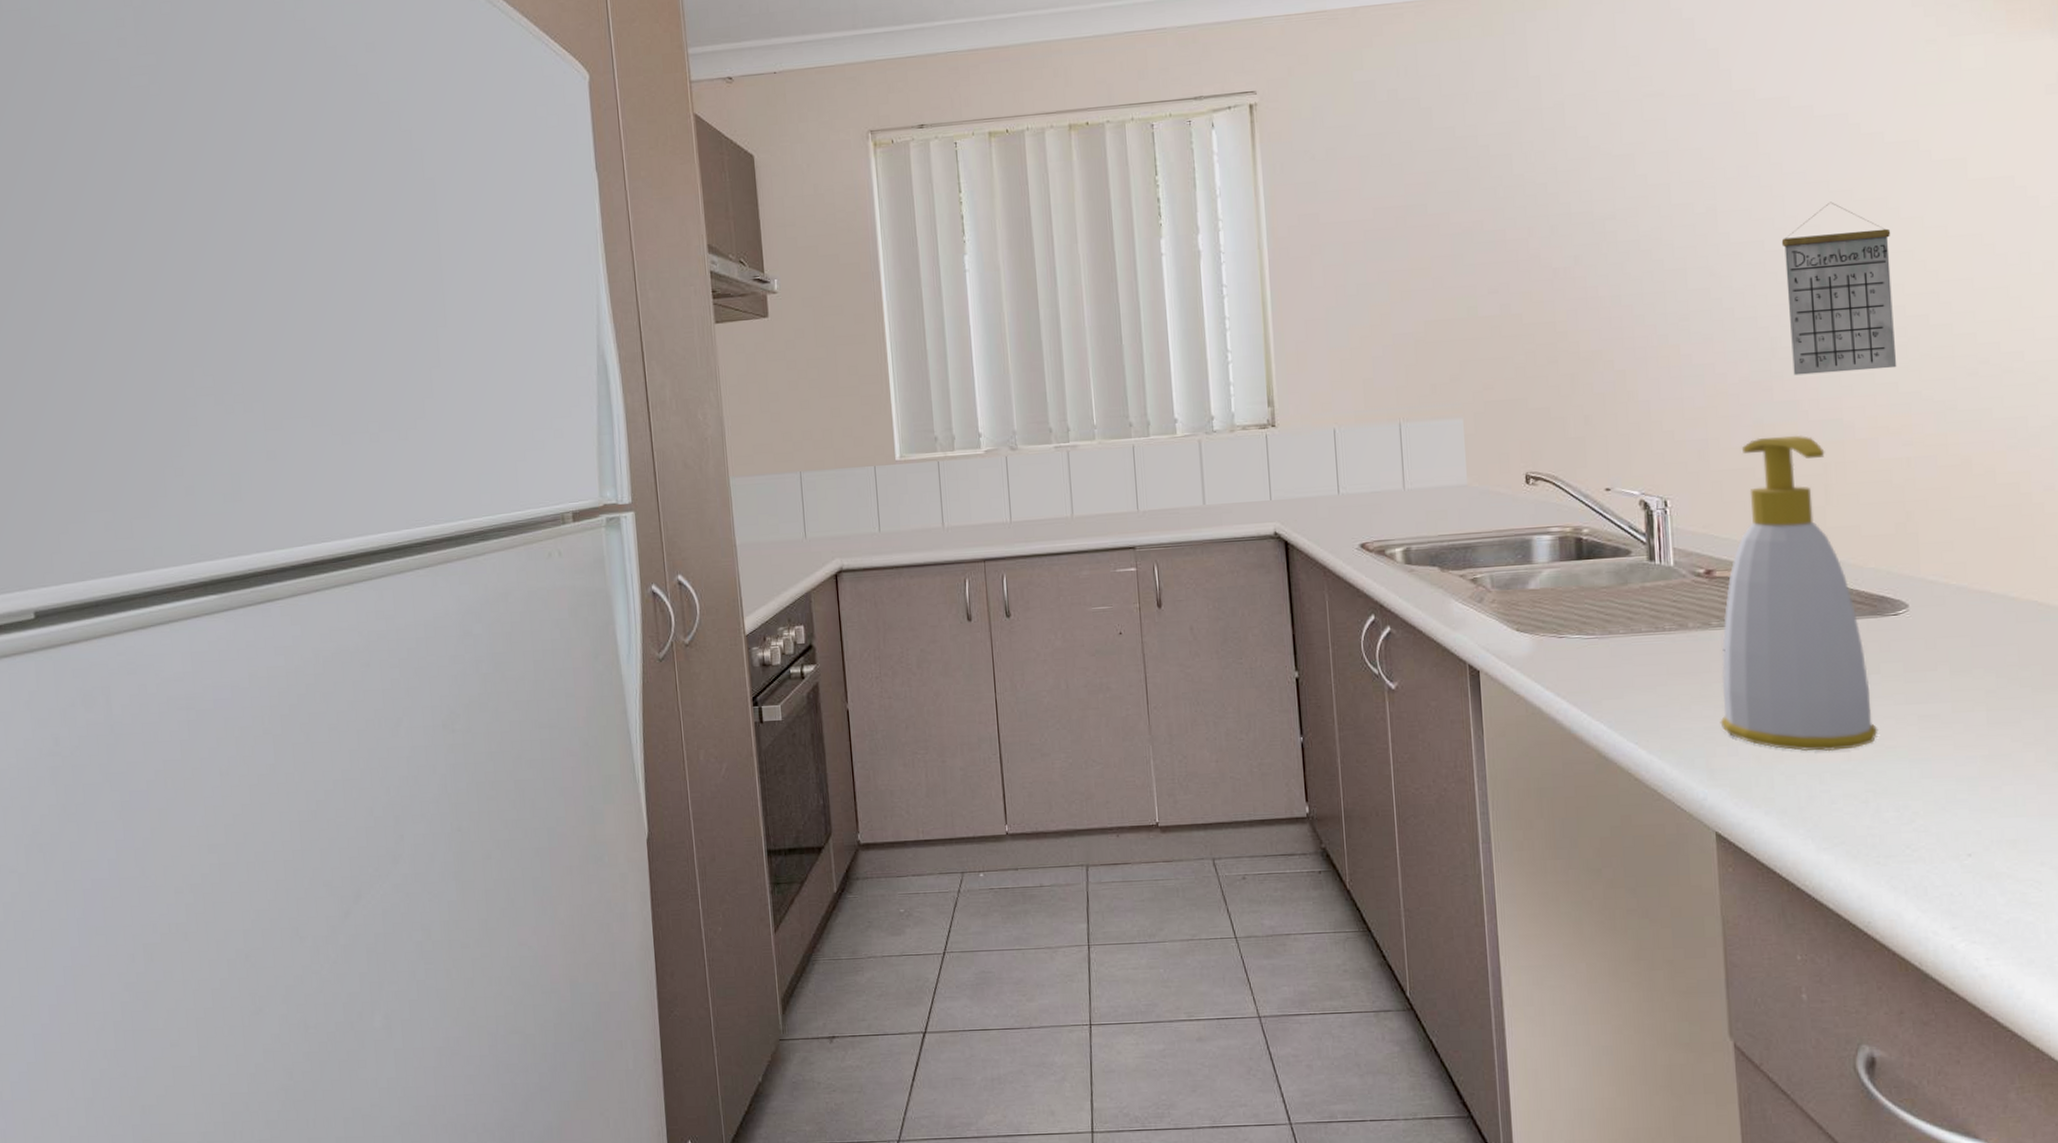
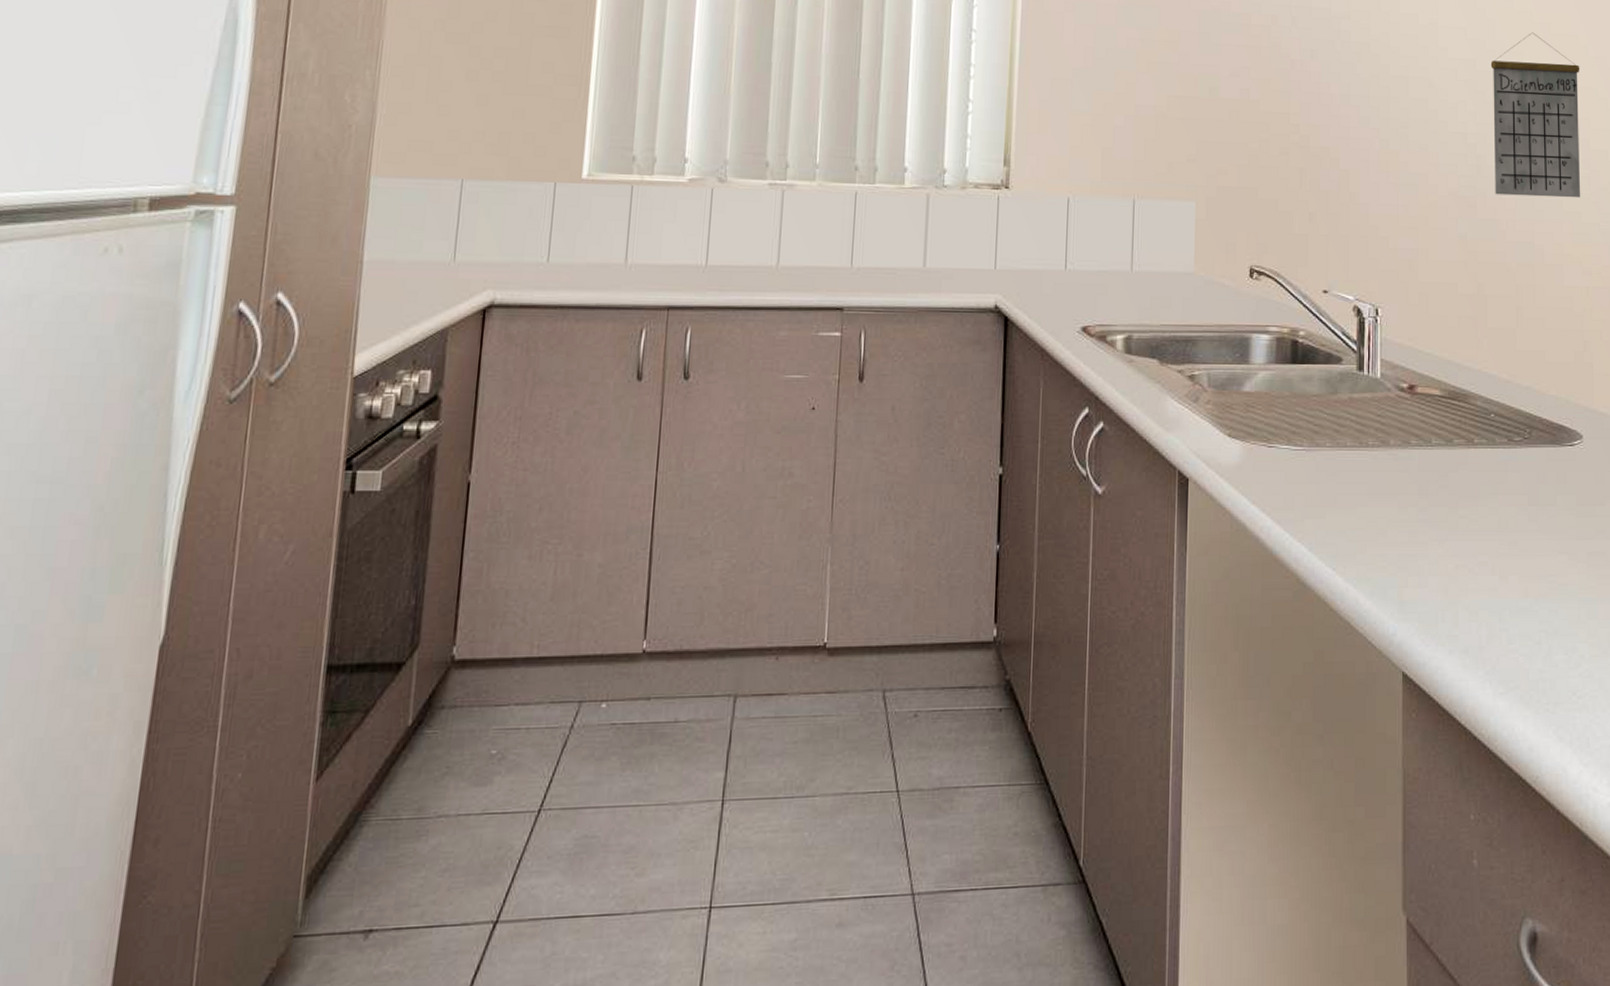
soap bottle: present [1720,434,1878,752] -> none [1413,253,1553,587]

